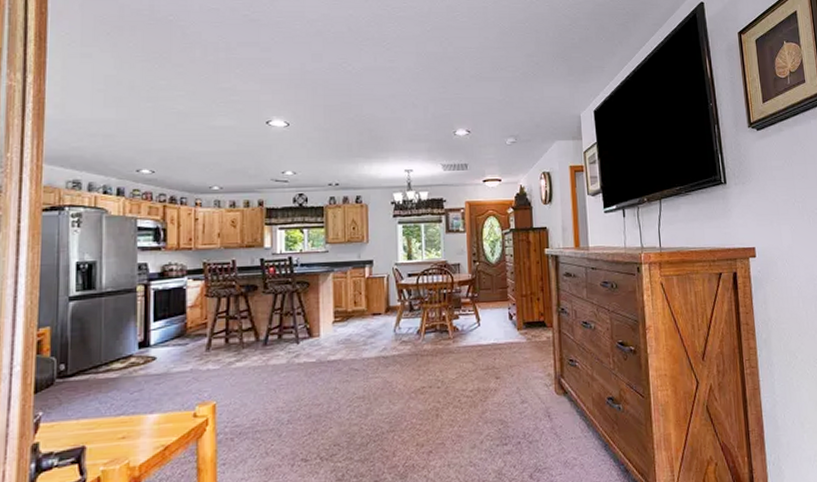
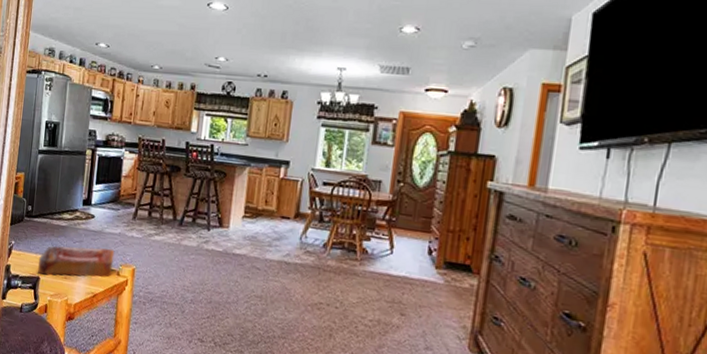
decorative tray: none [80,389,187,443] -> present [37,245,115,277]

